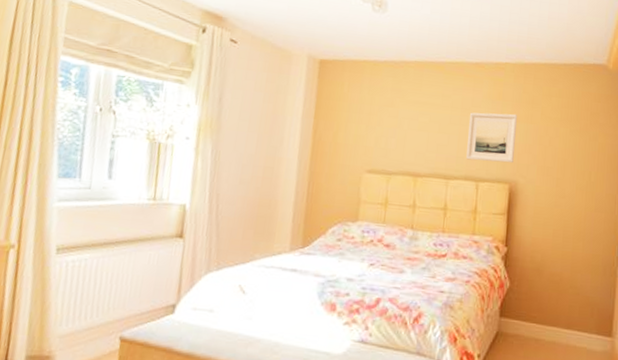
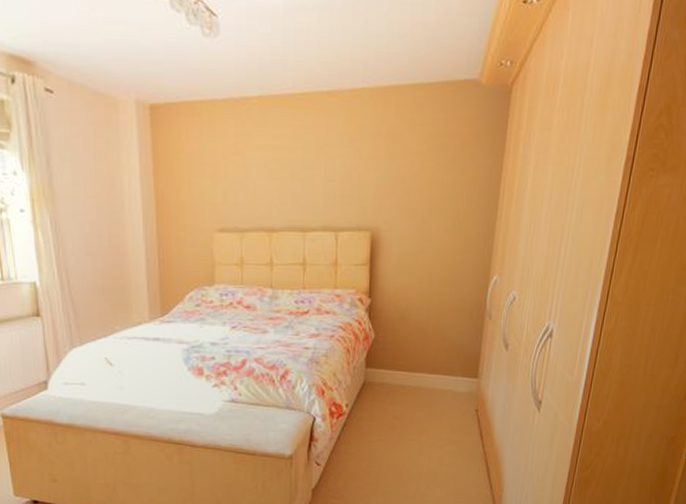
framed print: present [466,112,518,164] -> none [323,150,378,209]

